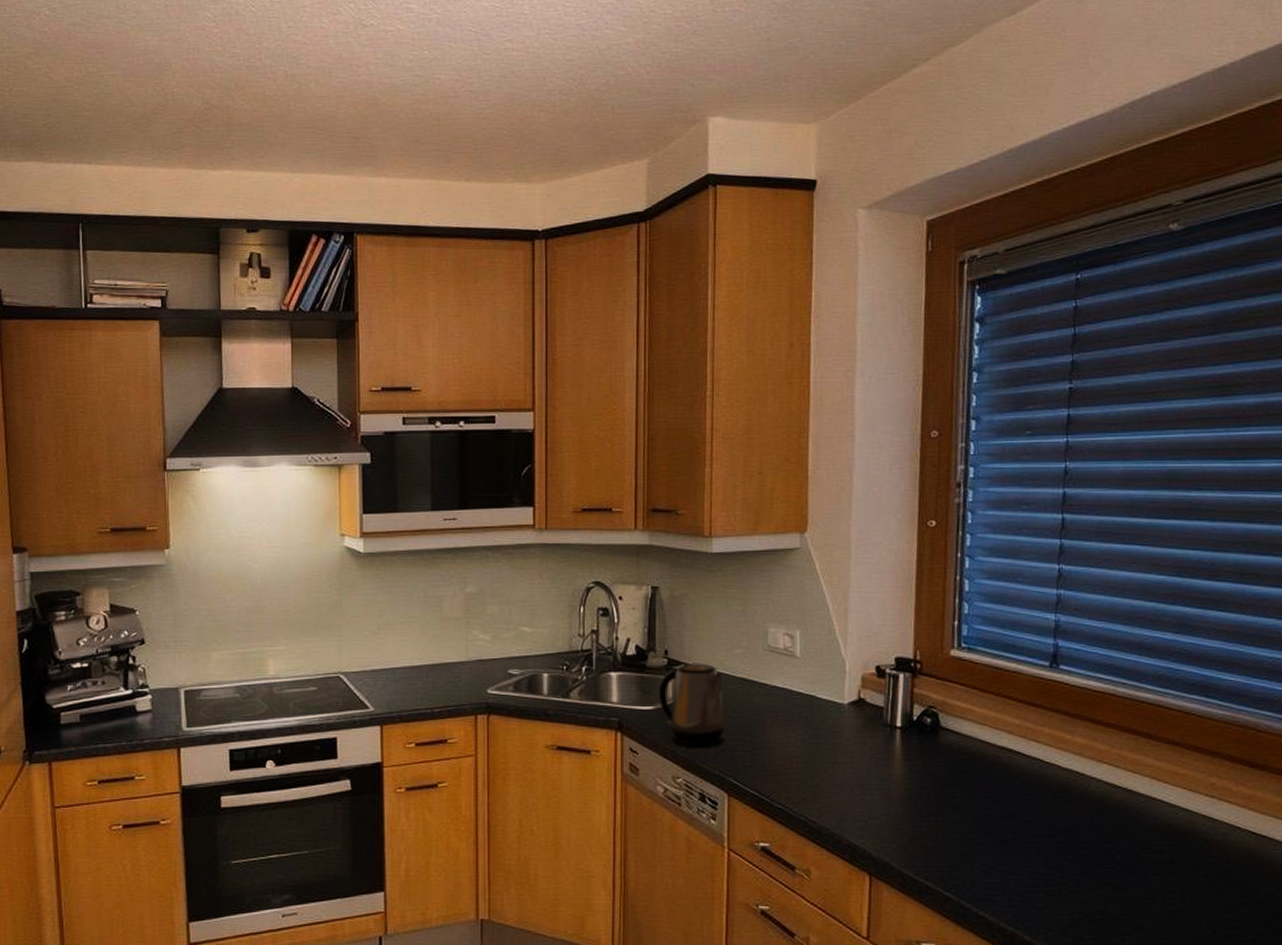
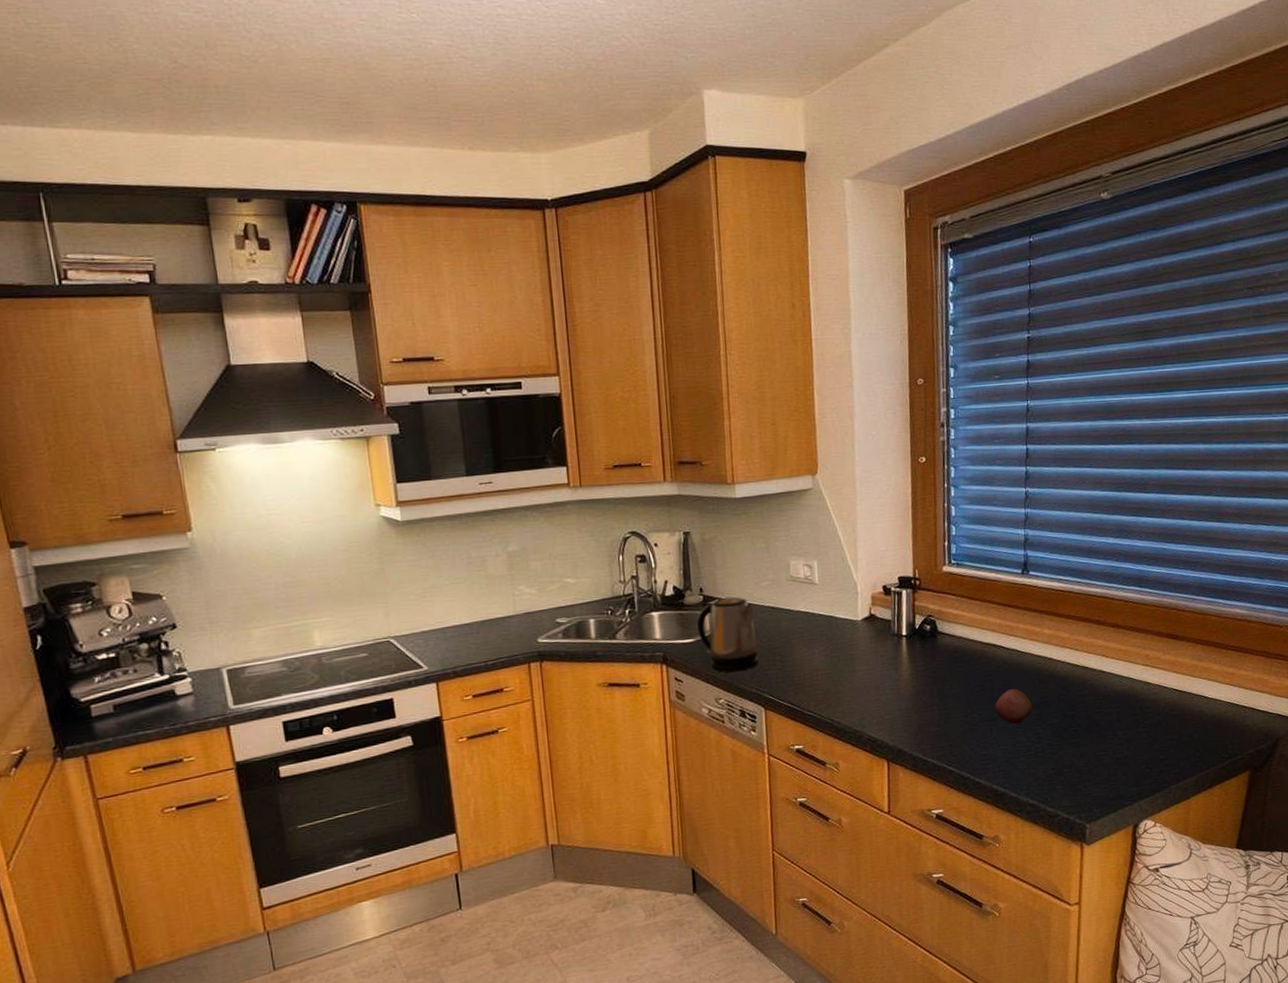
fruit: none [1008,805,1057,851] -> present [995,688,1033,725]

